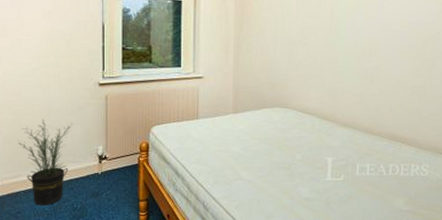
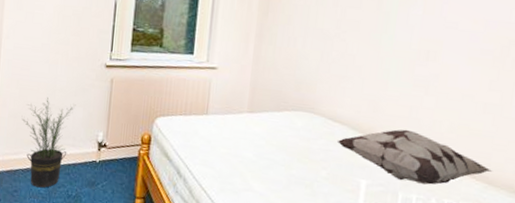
decorative pillow: none [307,113,422,155] -> present [336,129,493,185]

